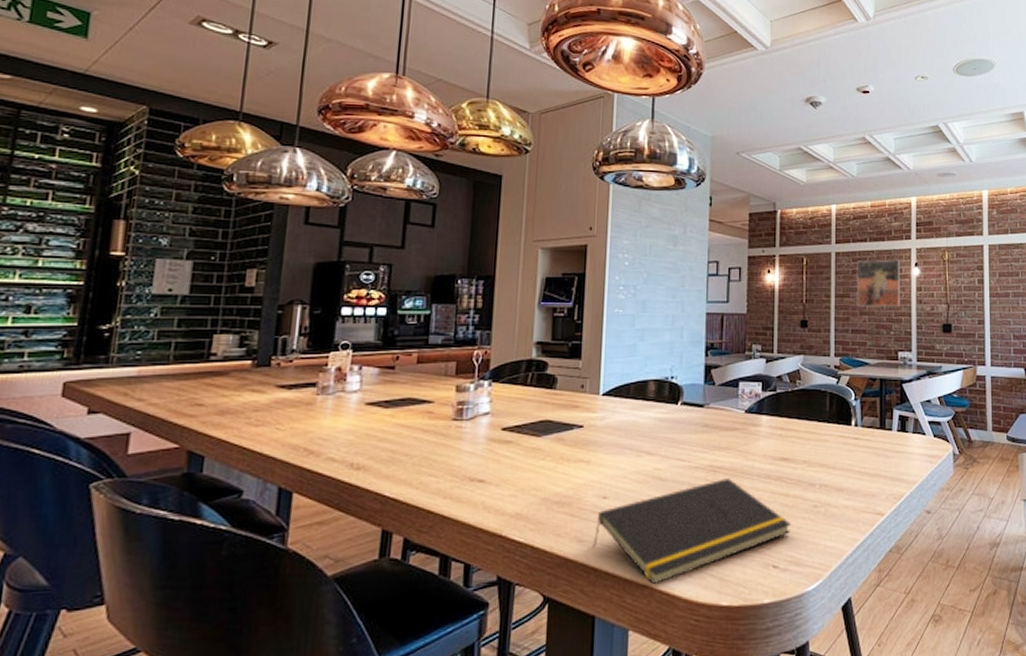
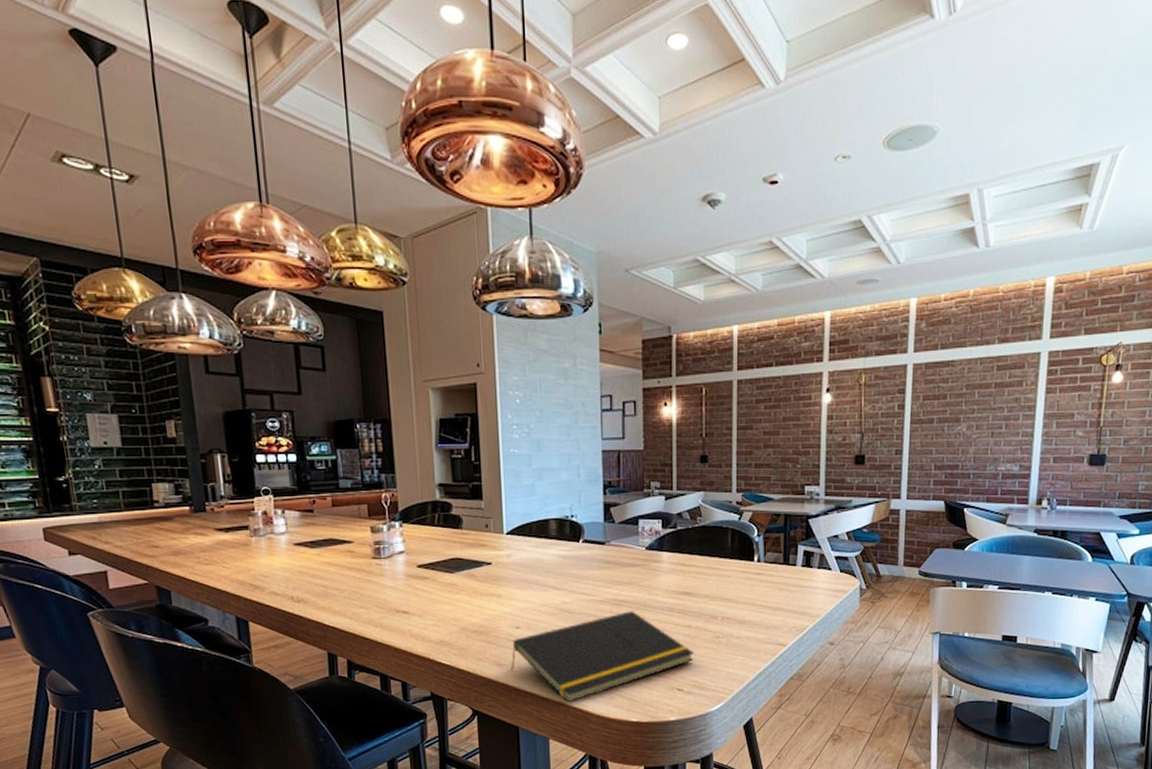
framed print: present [856,259,900,307] -> none [760,385,809,439]

